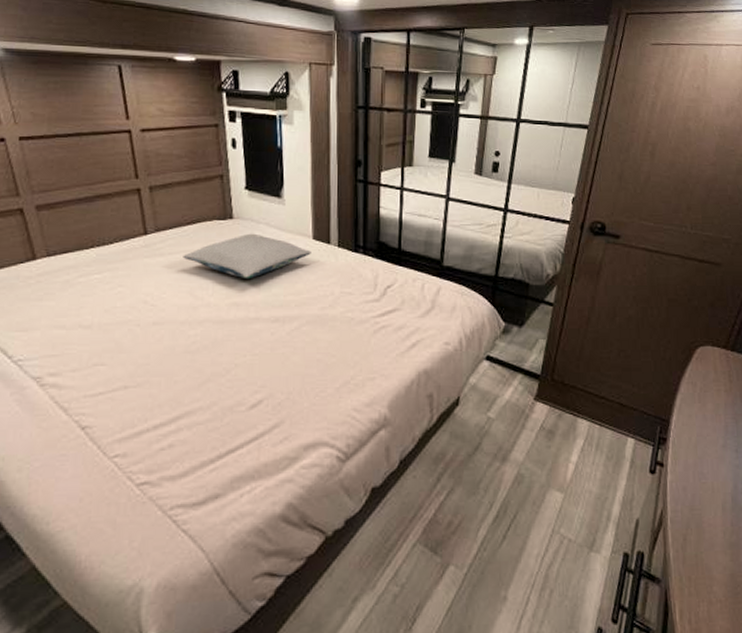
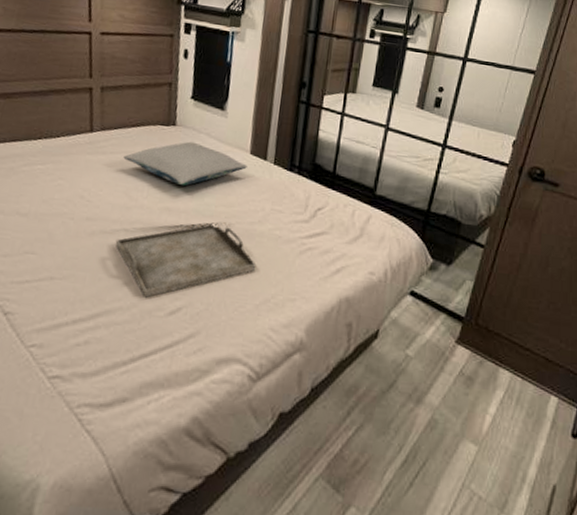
serving tray: none [186,314,332,395] -> present [115,223,257,298]

